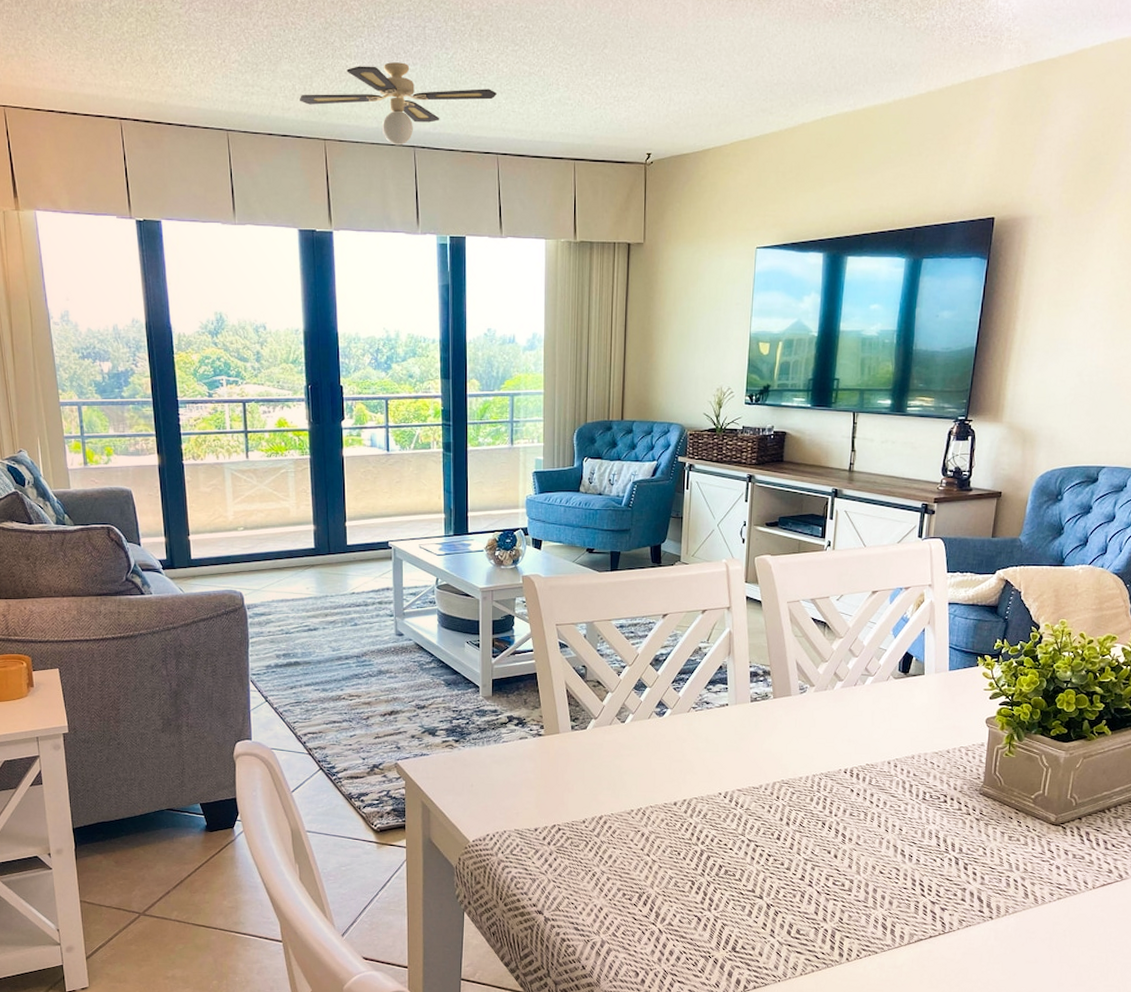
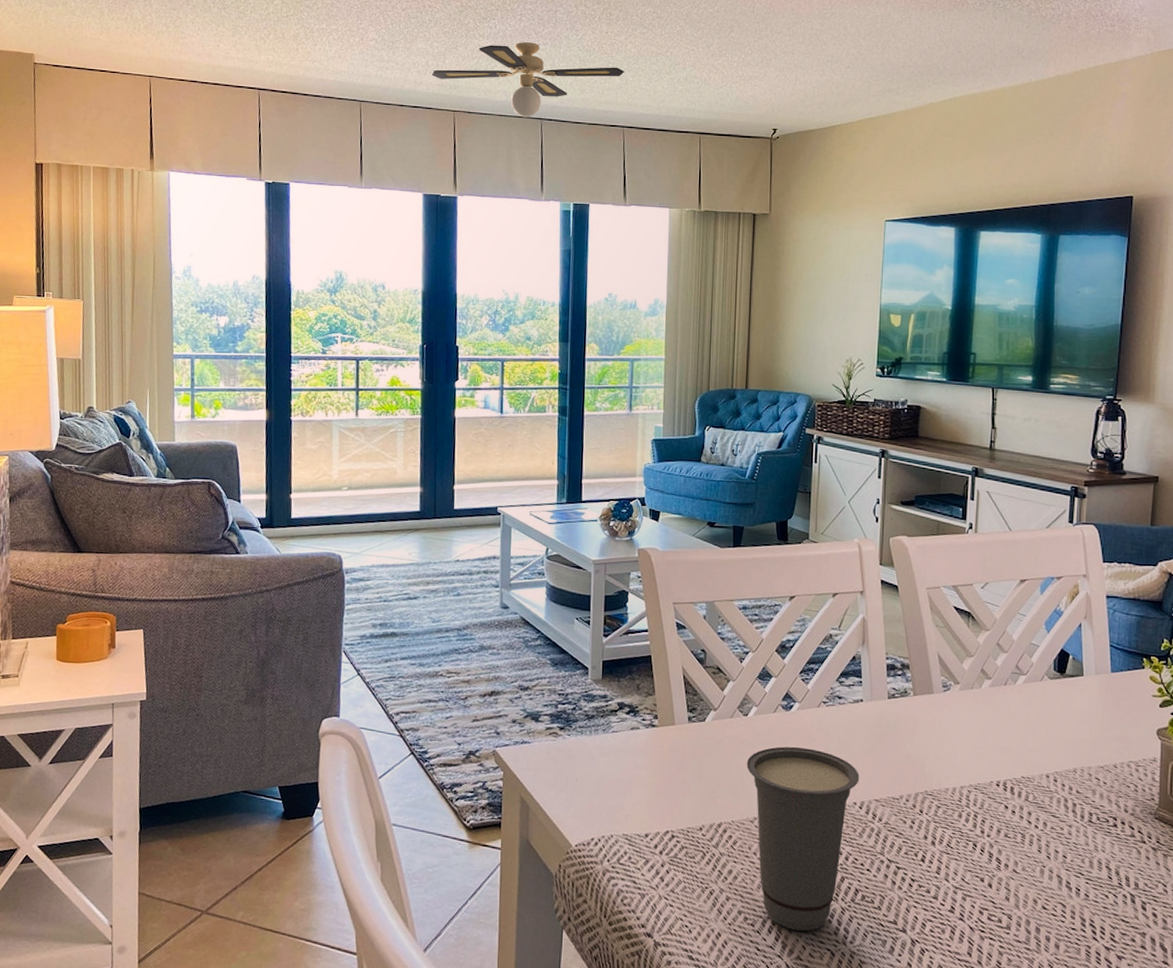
cup: none [624,748,724,902] -> present [746,746,860,931]

